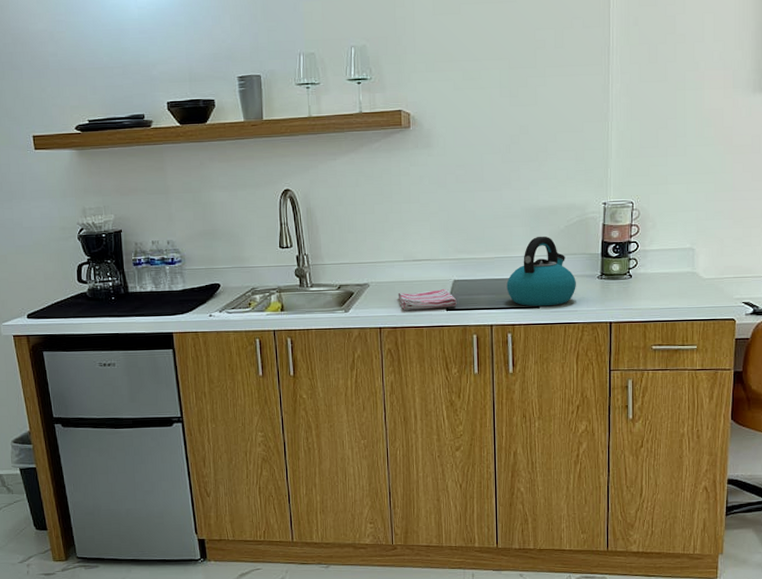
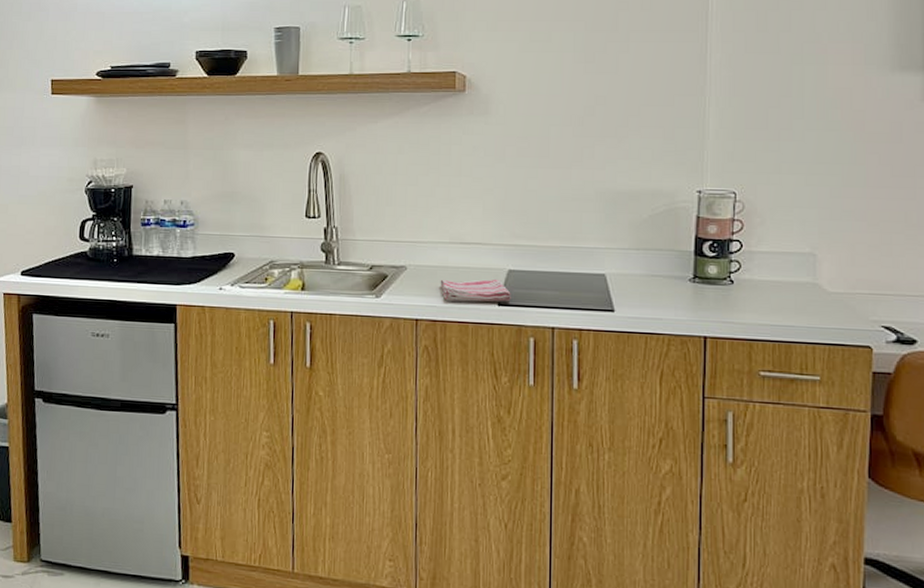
kettle: present [506,236,576,307] -> none [573,225,661,311]

